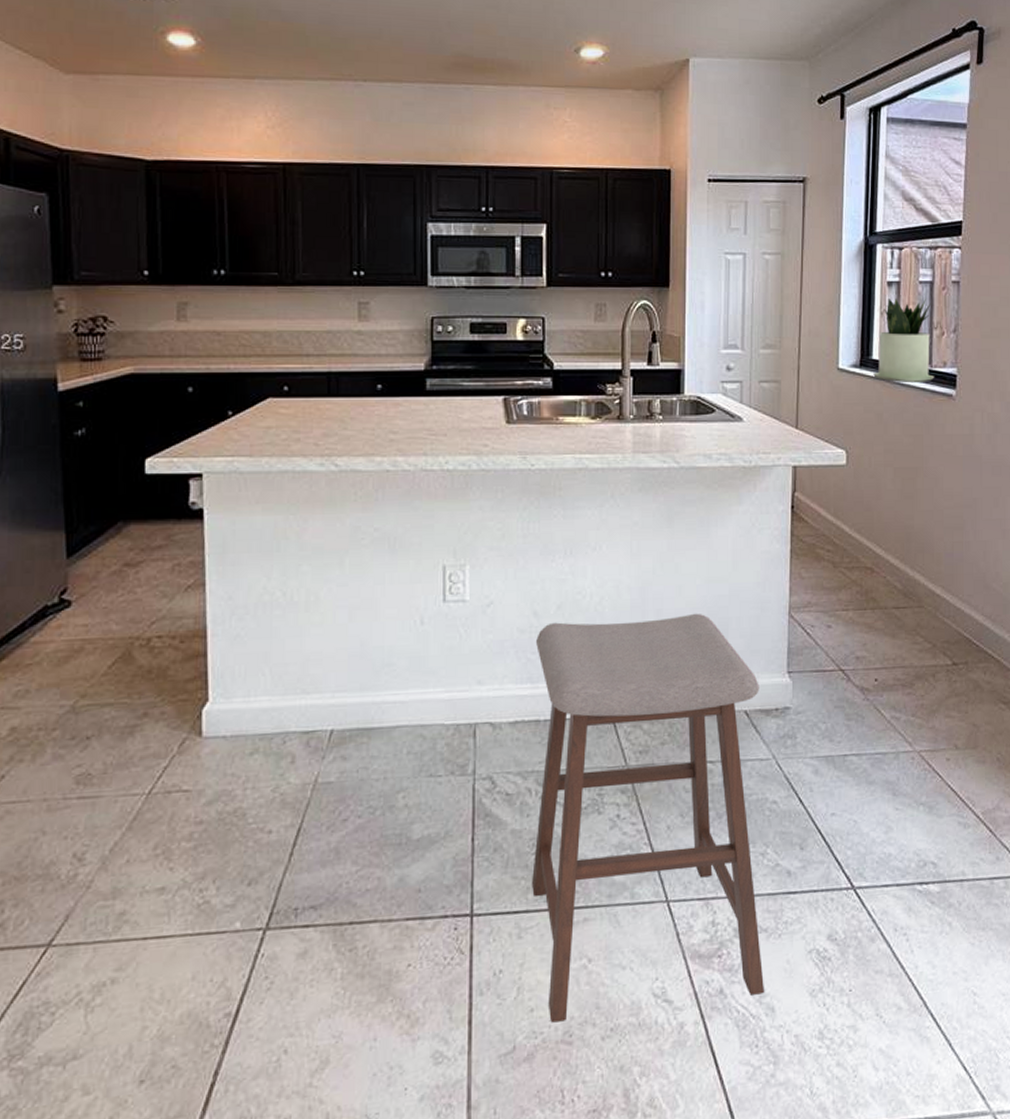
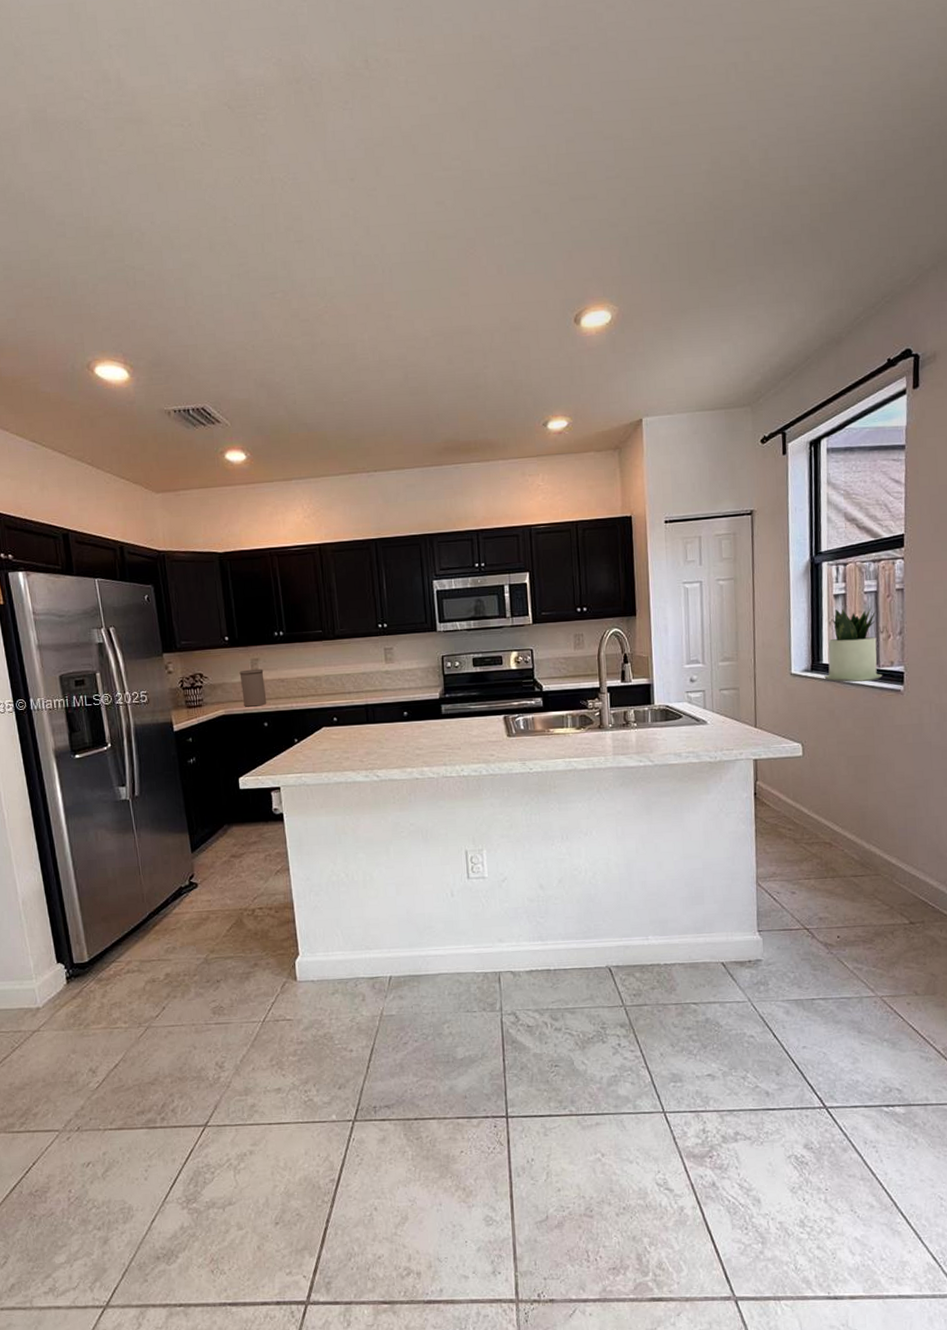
canister: none [159,315,195,365] -> present [239,668,267,707]
bar stool: present [532,613,764,1023] -> none [543,883,751,1200]

